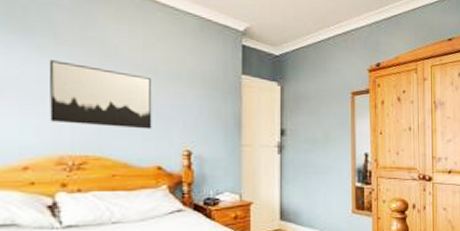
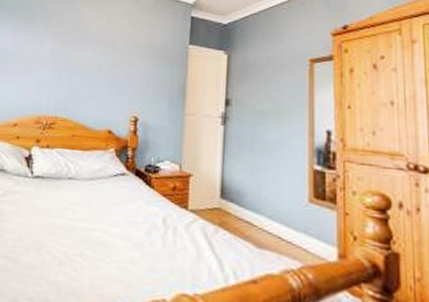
wall art: present [48,60,152,129] -> none [35,39,110,96]

